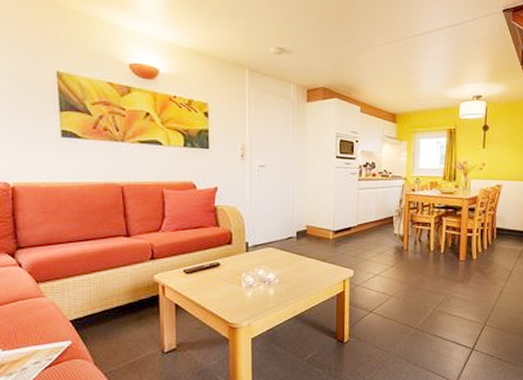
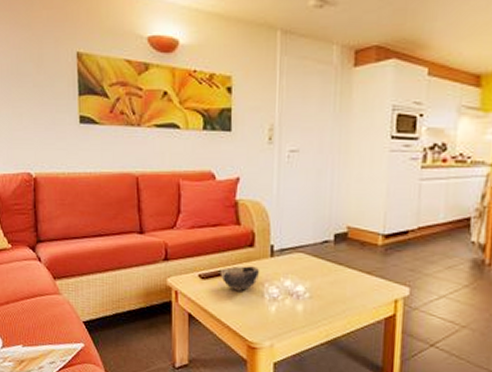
bowl: none [202,260,238,281] -> present [220,266,260,291]

